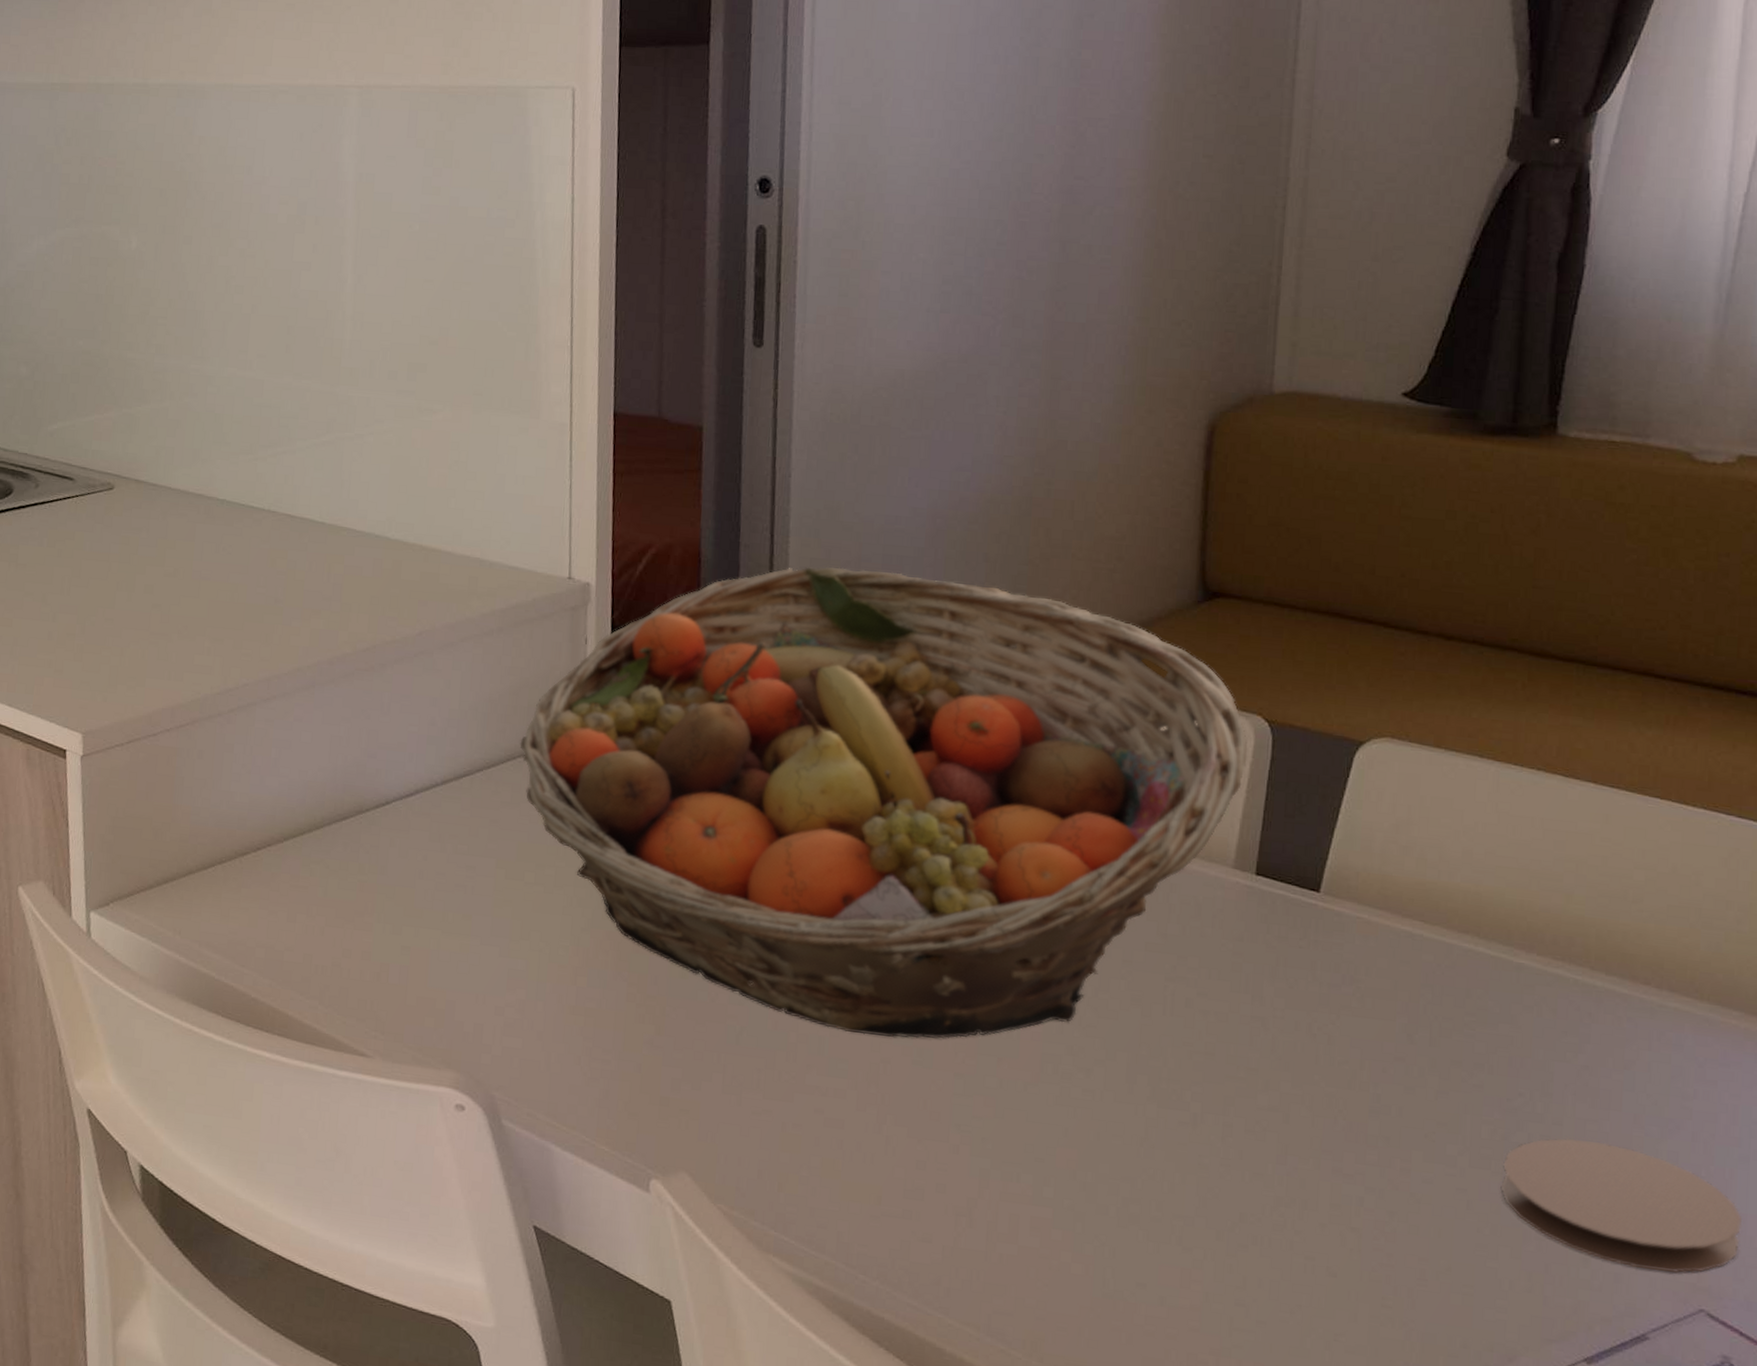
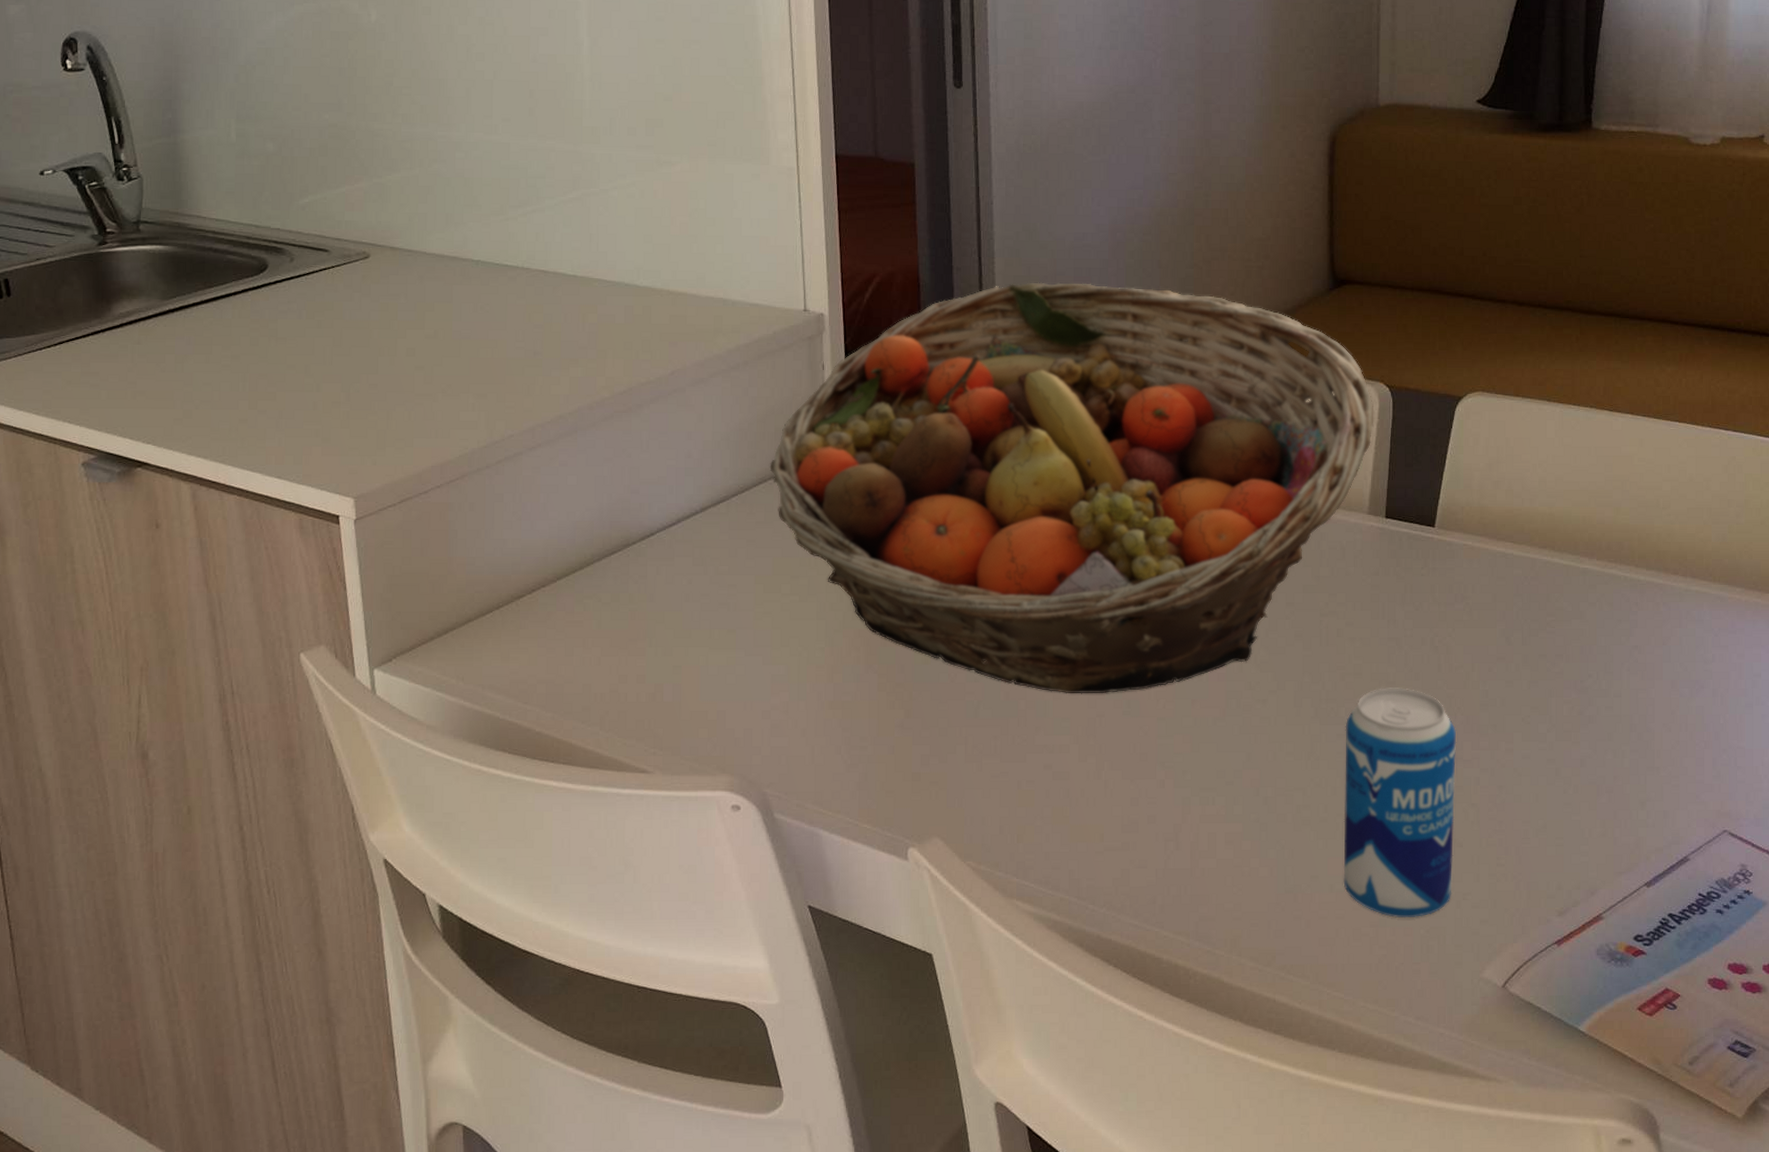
beverage can: none [1178,1074,1335,1353] -> present [1343,688,1457,919]
coaster: present [1500,1137,1741,1273] -> none [1579,706,1749,804]

